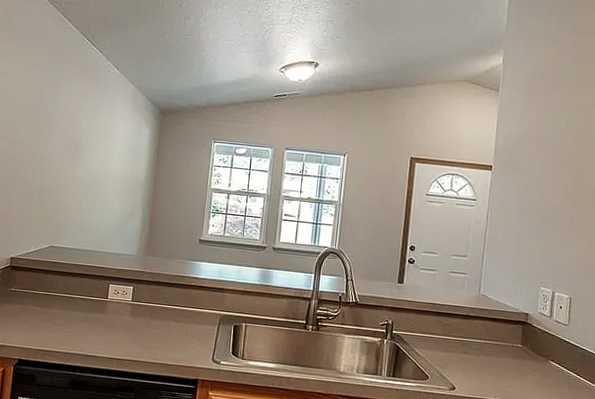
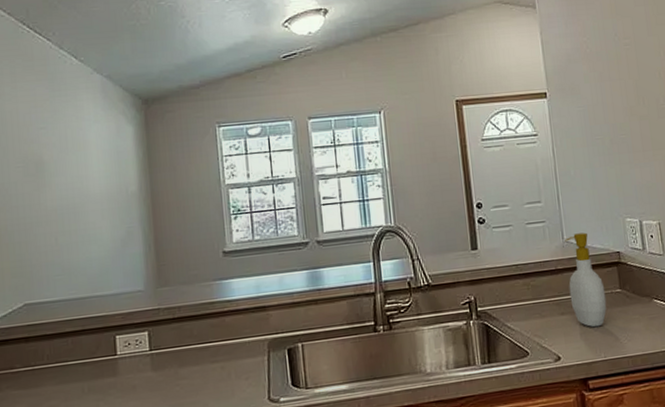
soap bottle: none [474,289,508,371] -> present [565,232,607,328]

